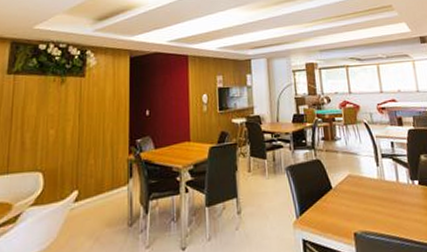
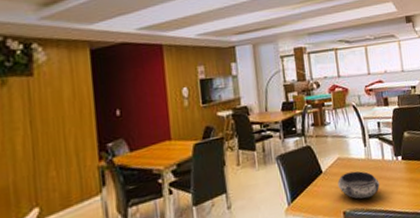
bowl: none [348,191,394,222] -> present [338,171,380,199]

